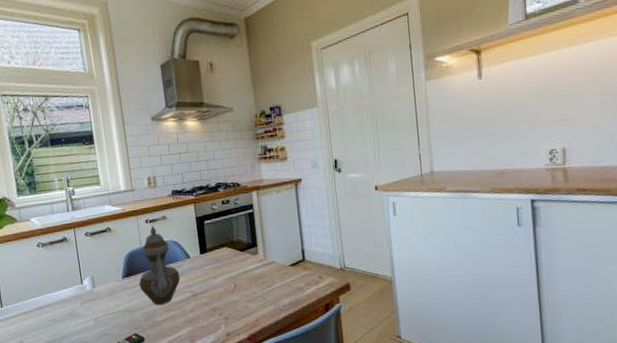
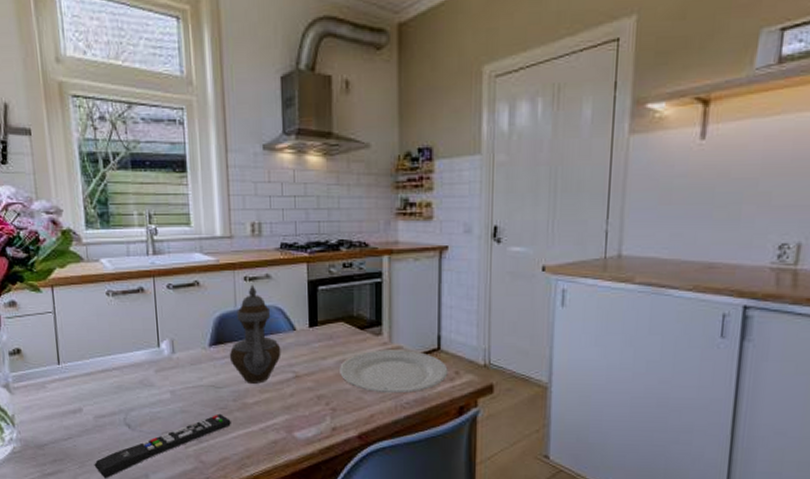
plate: none [227,263,313,300] -> present [340,350,448,394]

